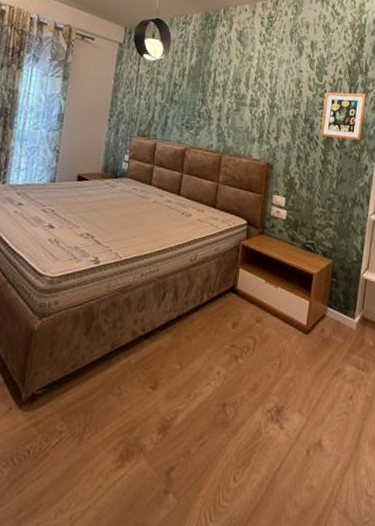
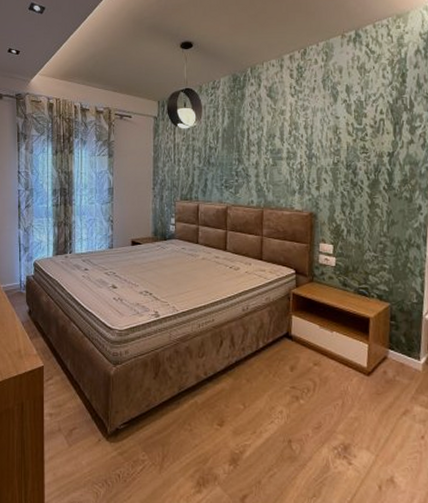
picture frame: present [320,92,367,141] -> none [364,130,414,181]

